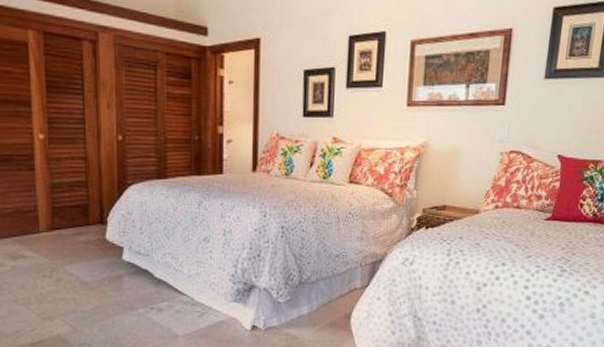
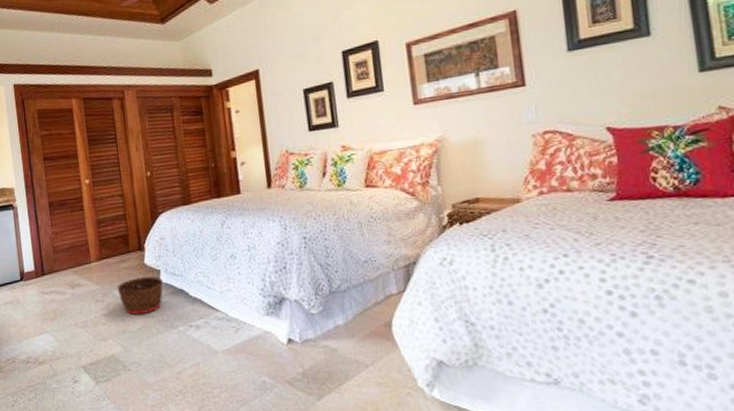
basket: none [70,254,126,293] -> present [117,276,163,315]

